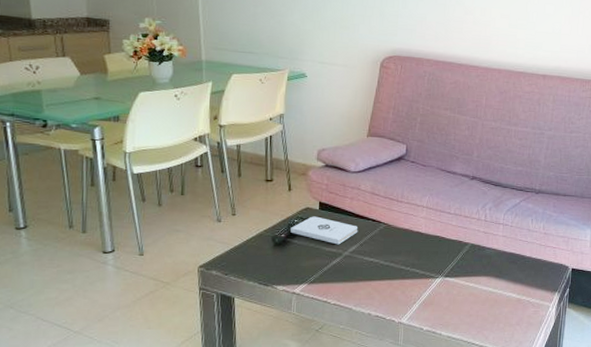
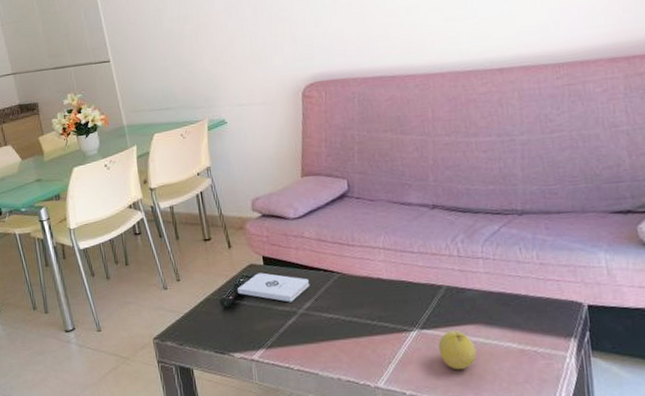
apple: none [456,280,485,312] -> present [438,330,476,370]

